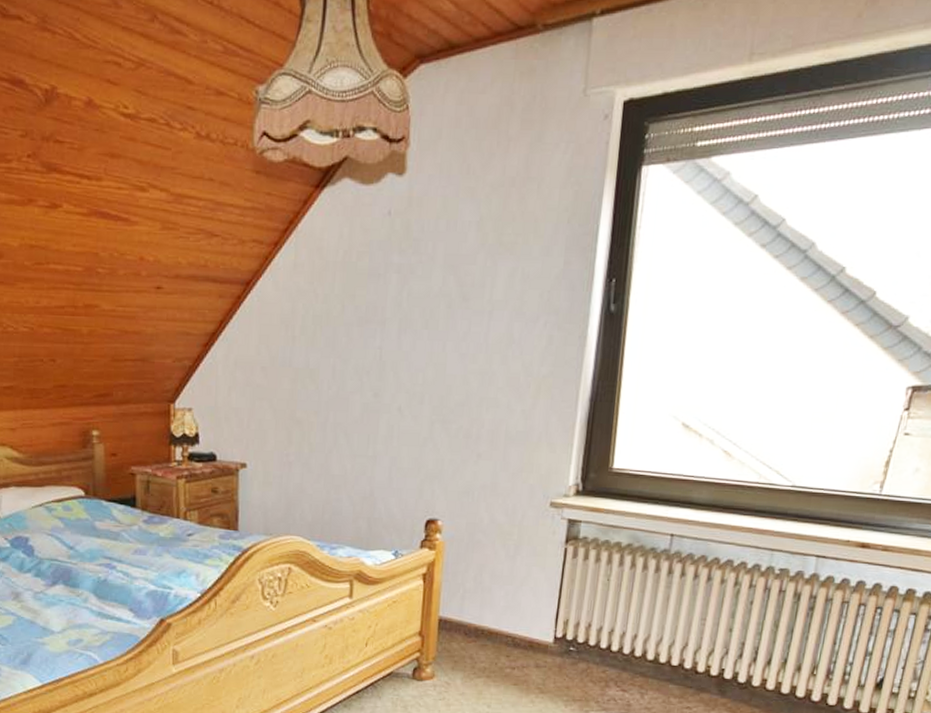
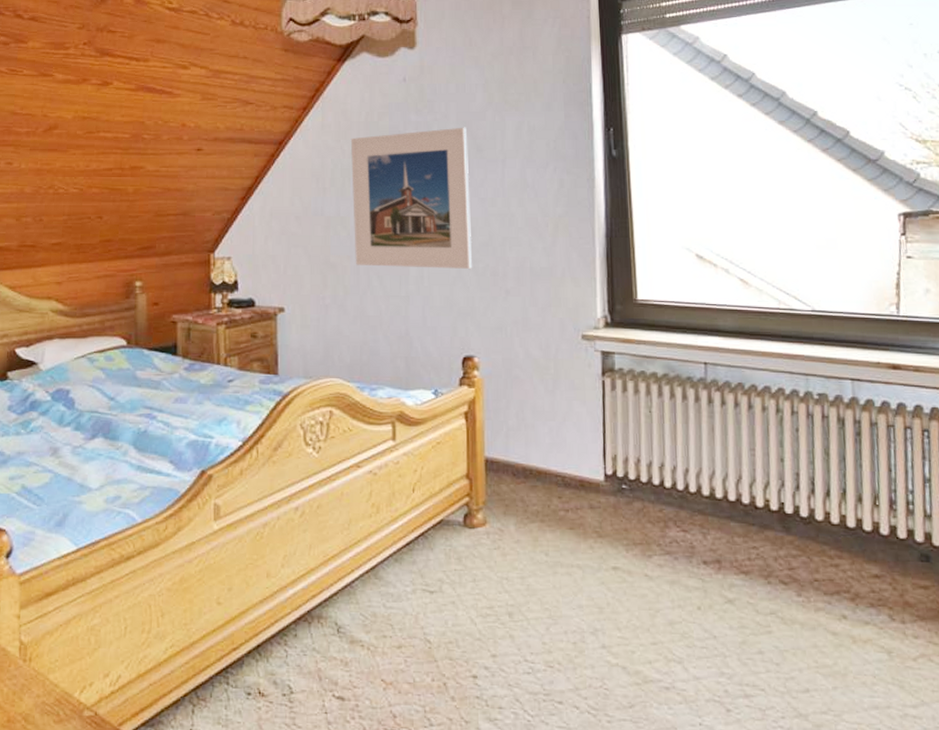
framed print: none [322,271,454,430] -> present [350,127,472,269]

